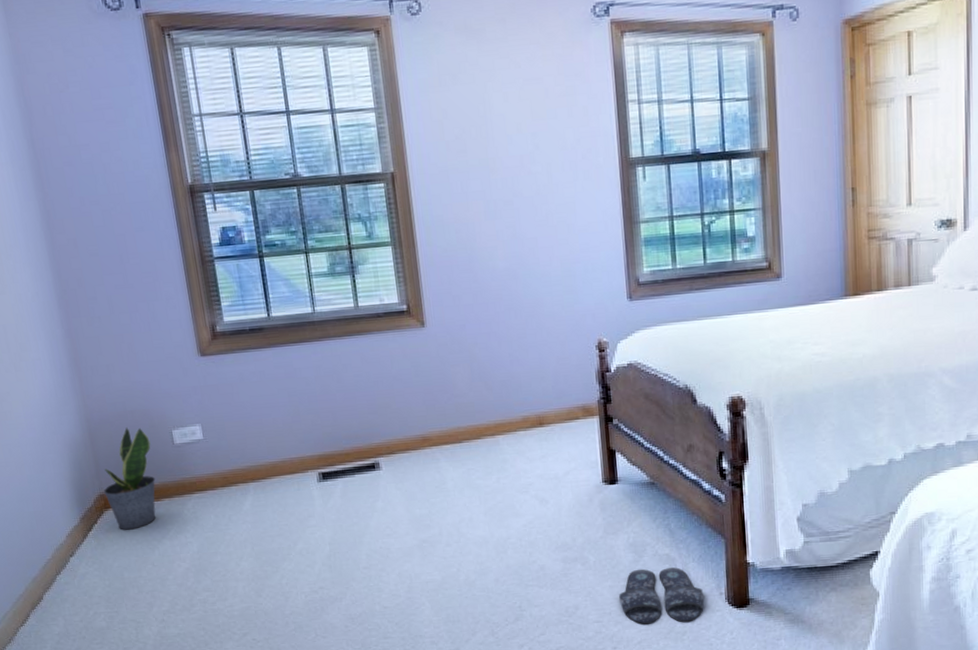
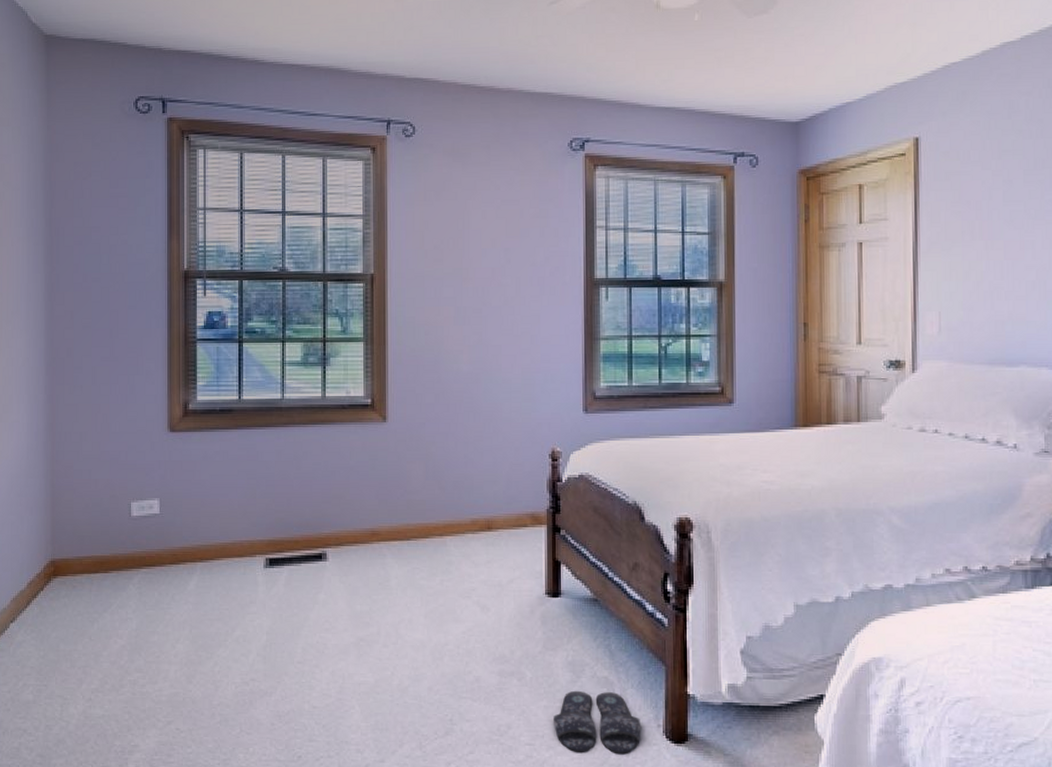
potted plant: present [103,427,156,530] -> none [54,495,108,600]

